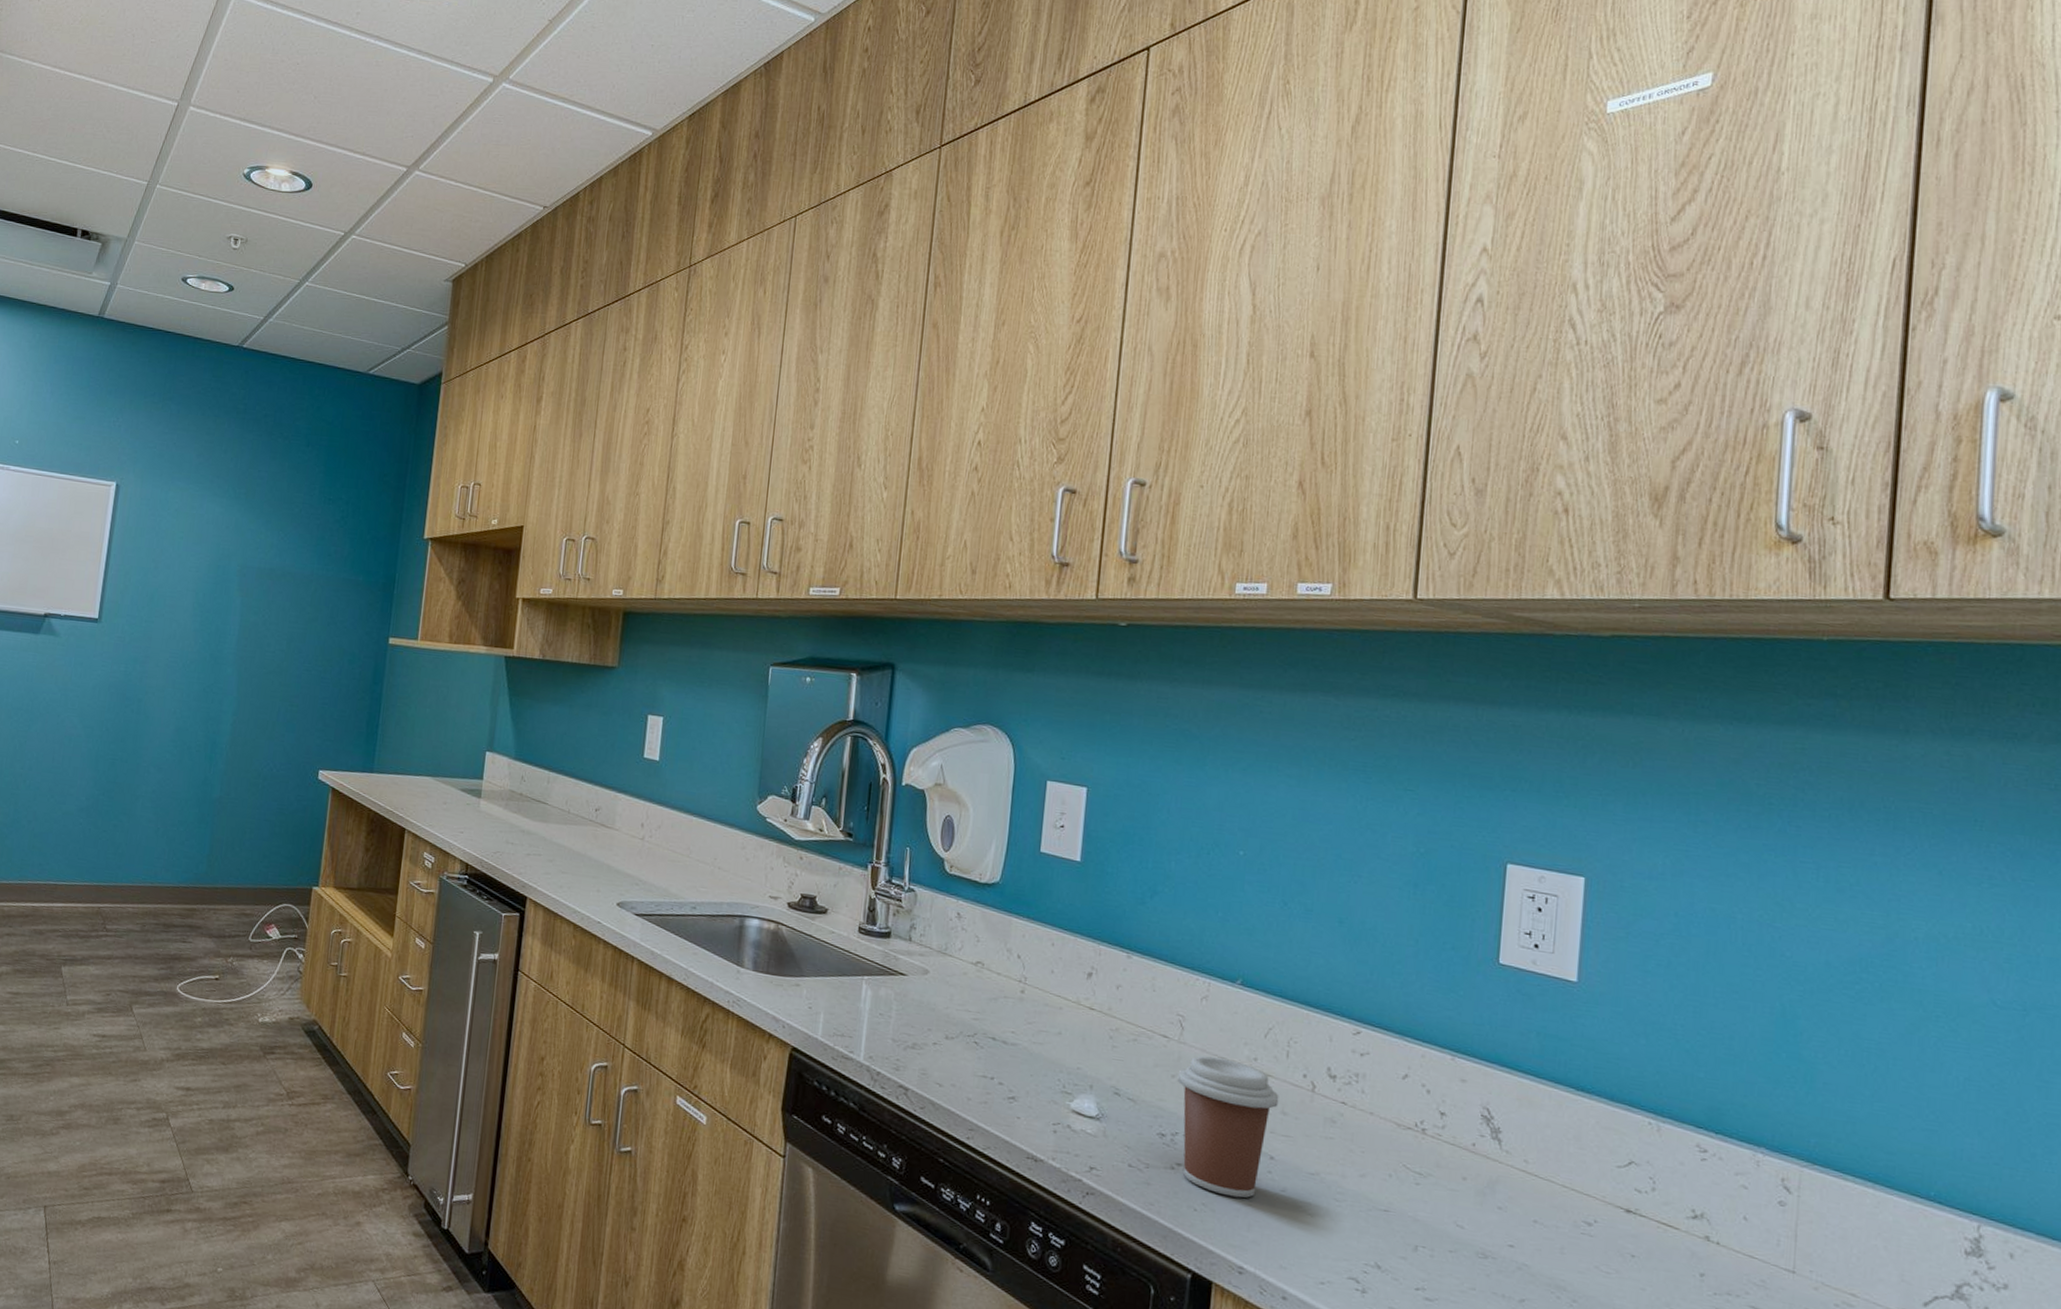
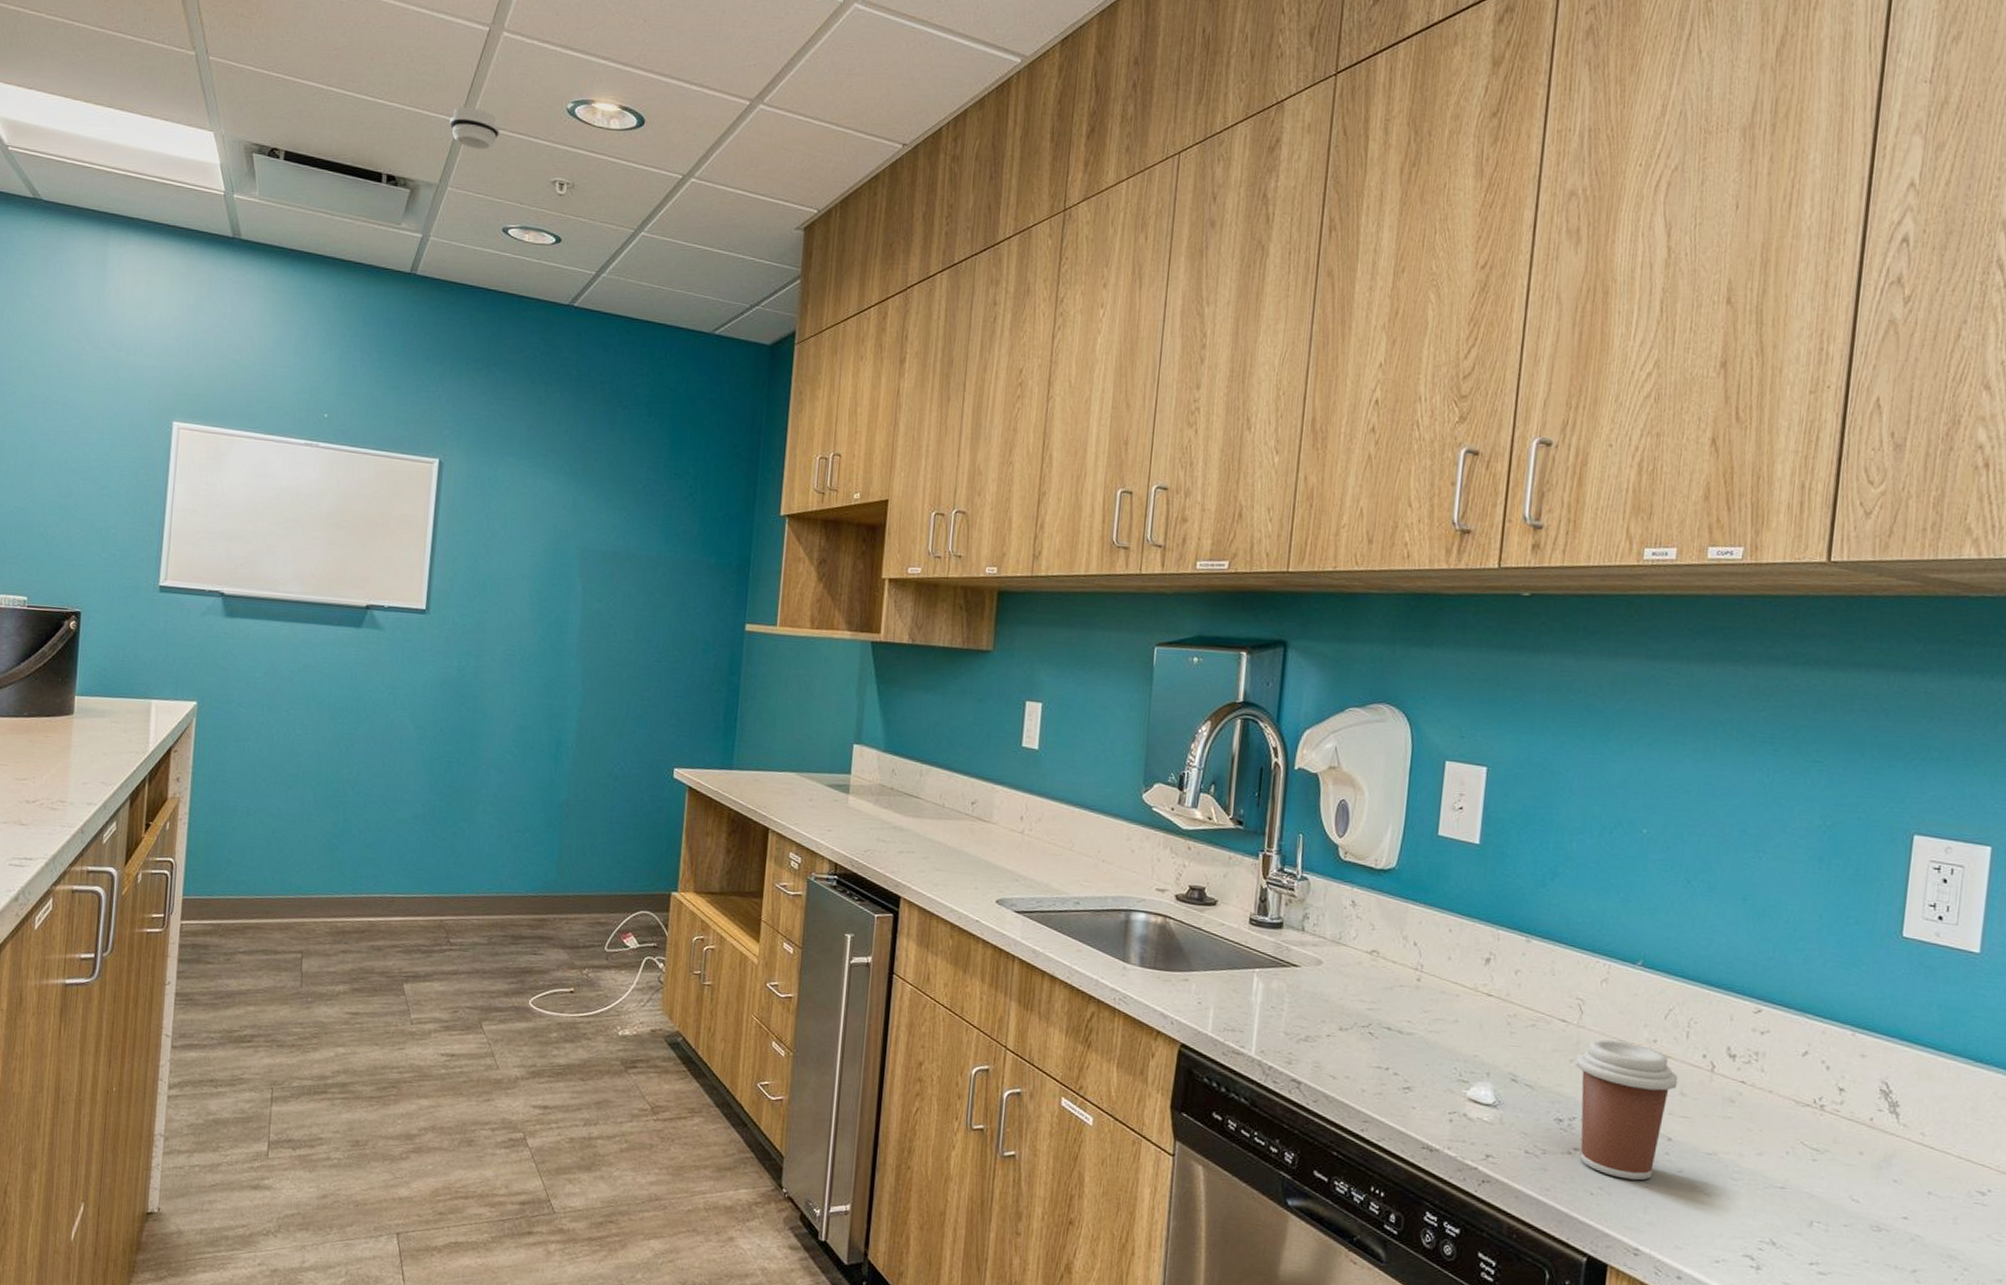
smoke detector: none [139,171,183,209] -> present [449,106,500,150]

